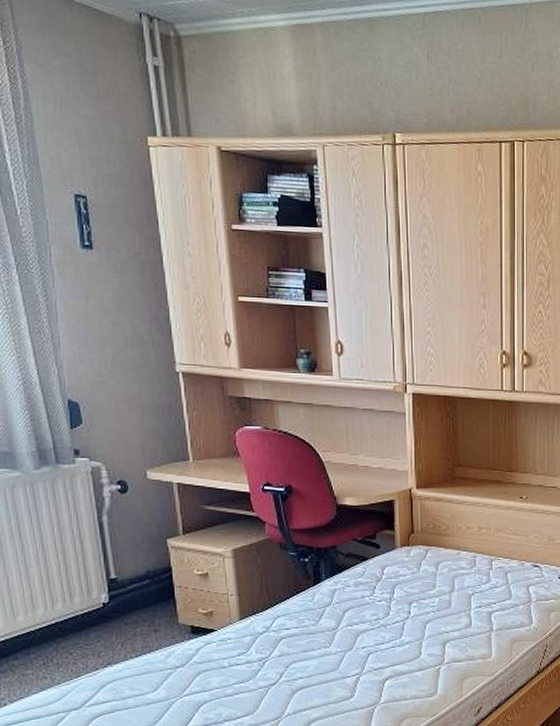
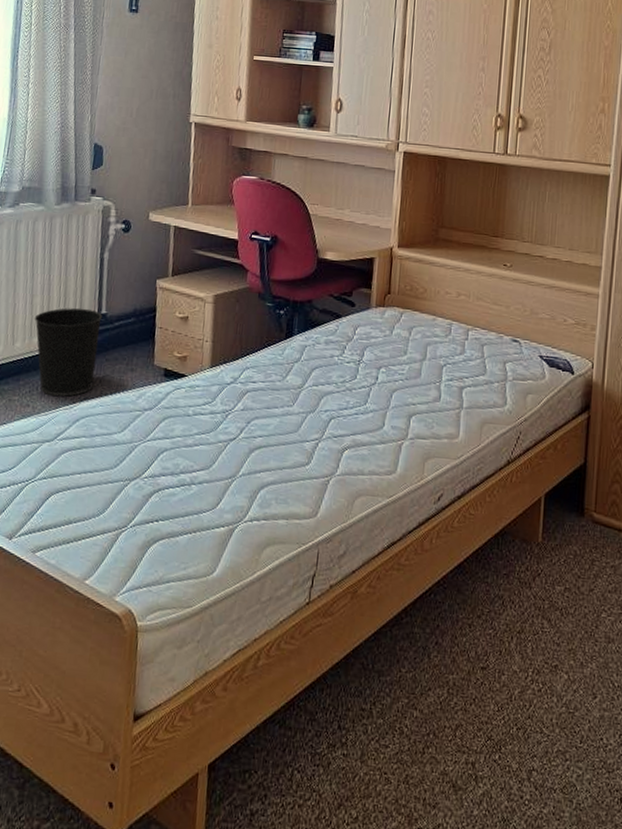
wastebasket: none [33,575,115,666] -> present [34,307,102,397]

